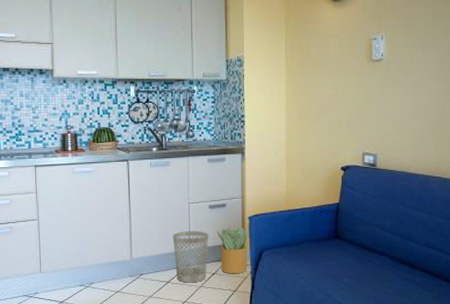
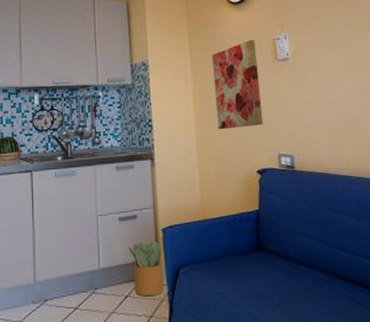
wastebasket: present [173,231,209,283] -> none [80,247,120,309]
wall art: none [307,38,352,128] -> present [212,39,264,130]

